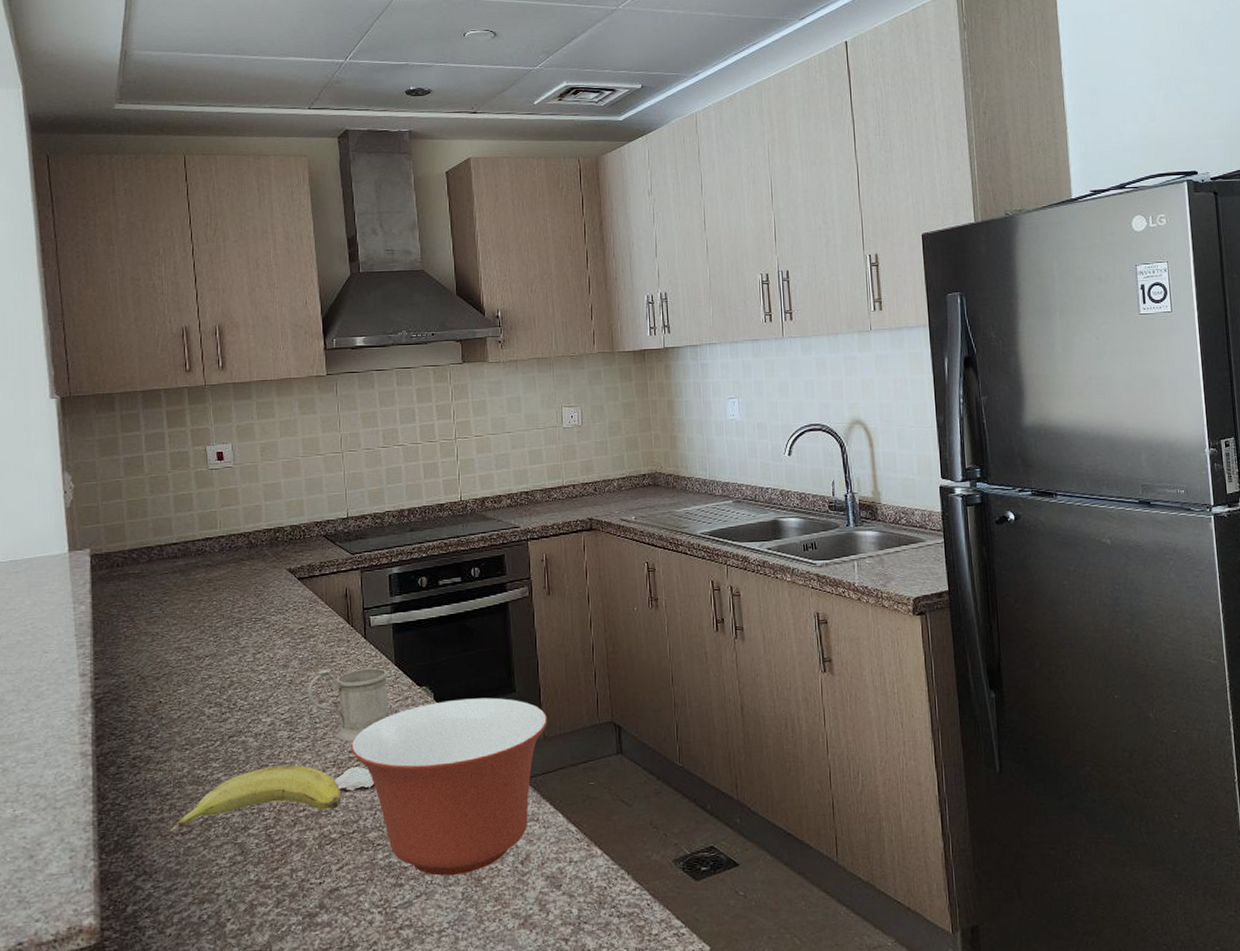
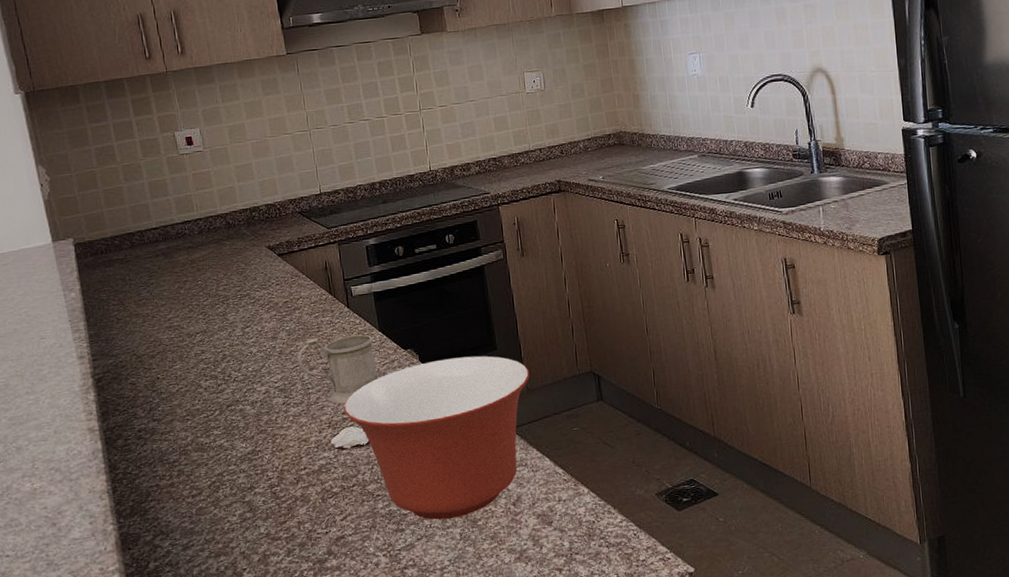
fruit: present [169,765,342,833] -> none [180,428,339,496]

